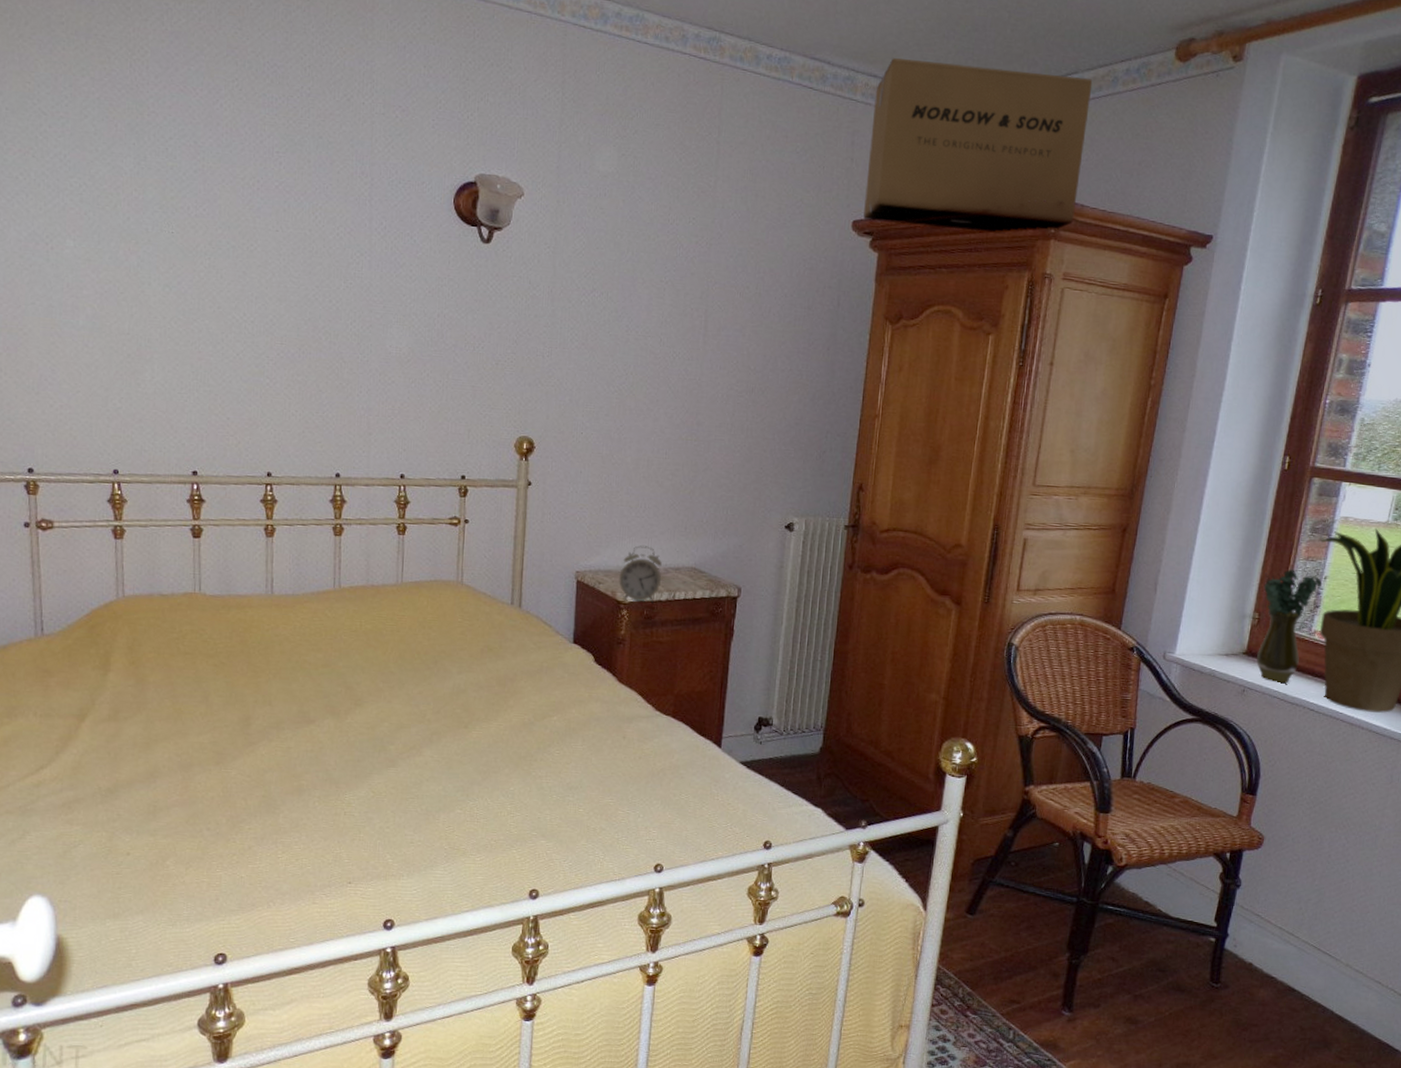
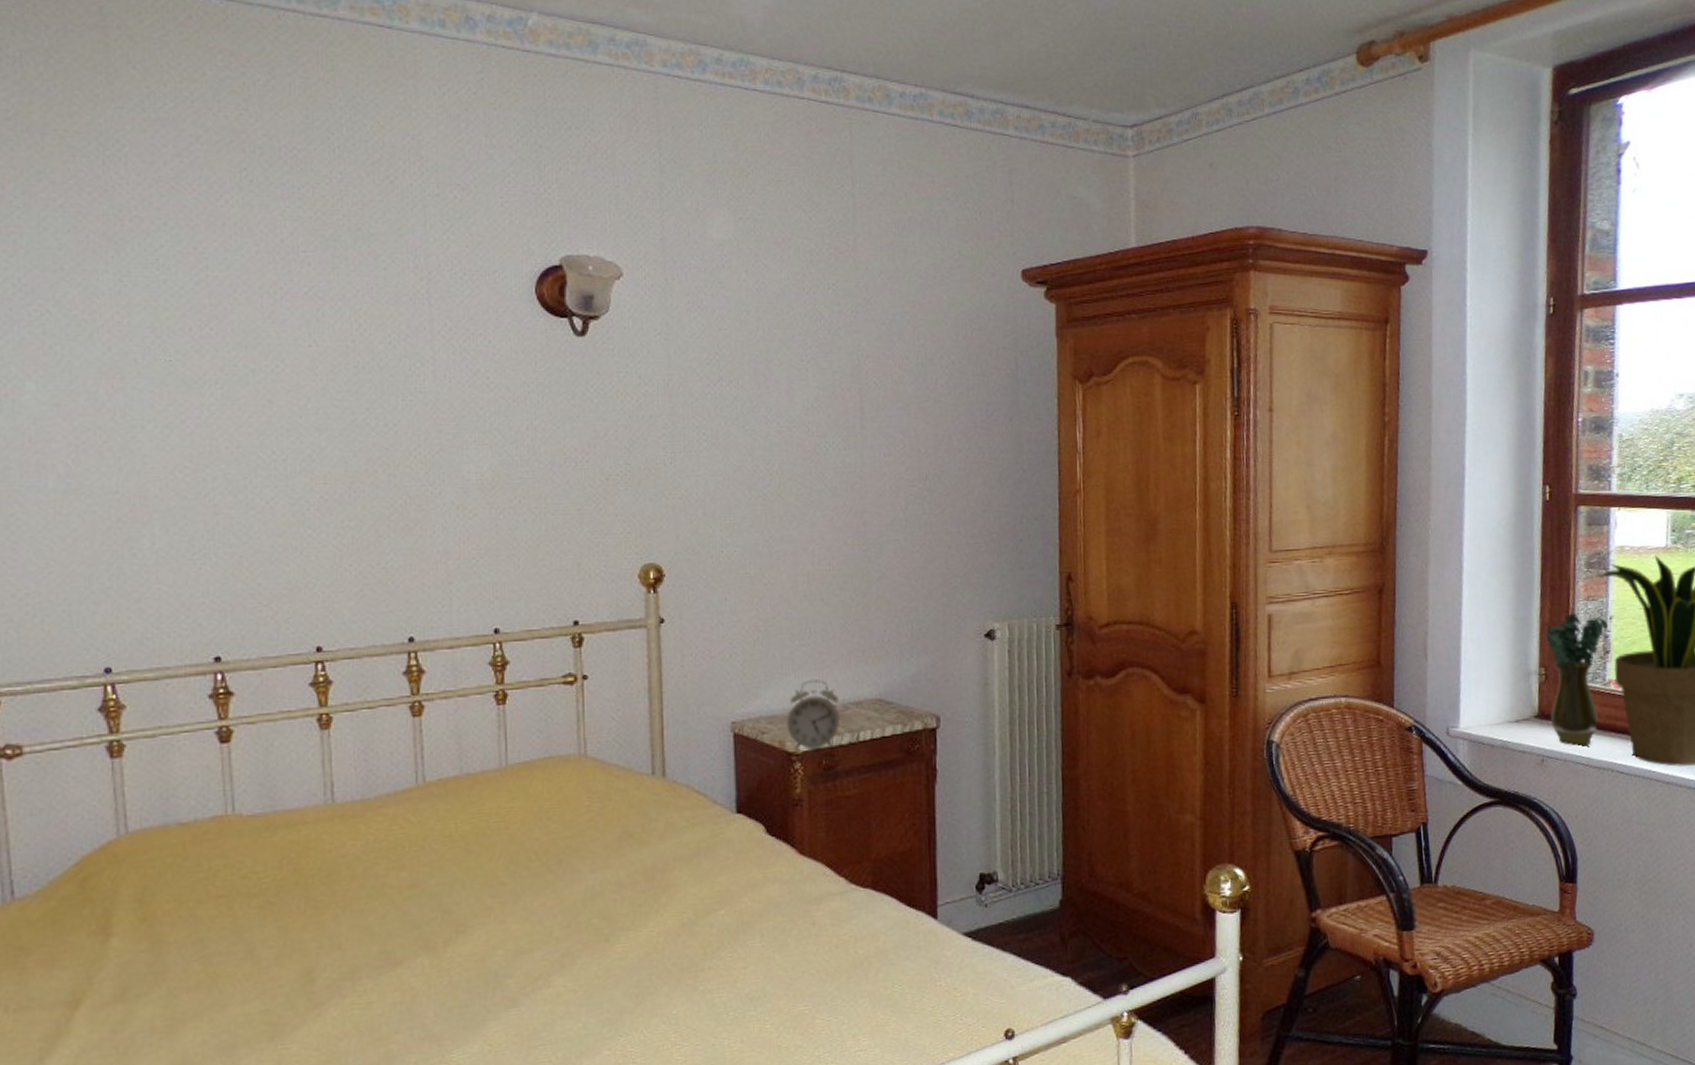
box: present [863,58,1093,234] -> none [1030,86,1273,269]

